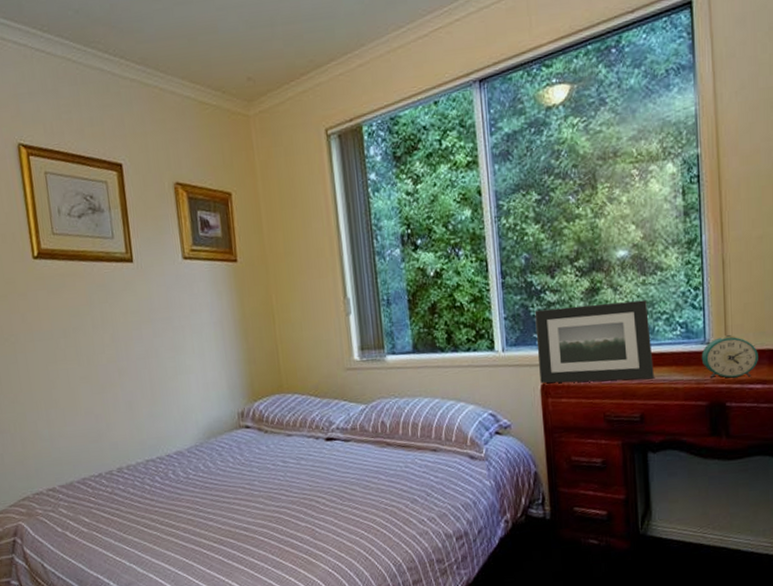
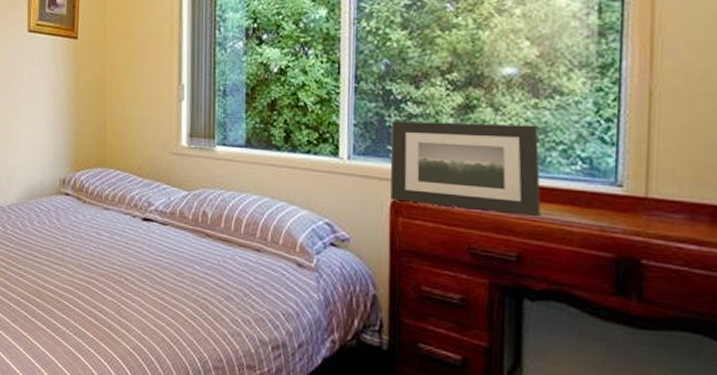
alarm clock: present [701,334,758,379] -> none [608,178,694,234]

